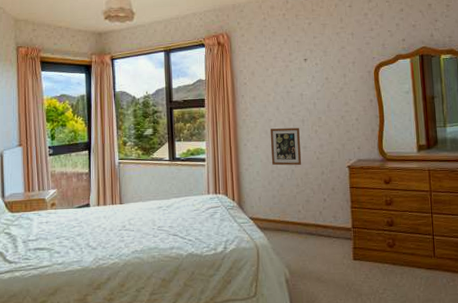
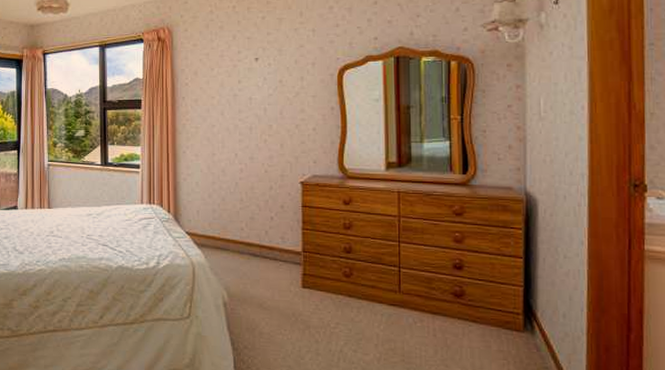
picture frame: present [270,127,301,166] -> none [212,135,246,179]

